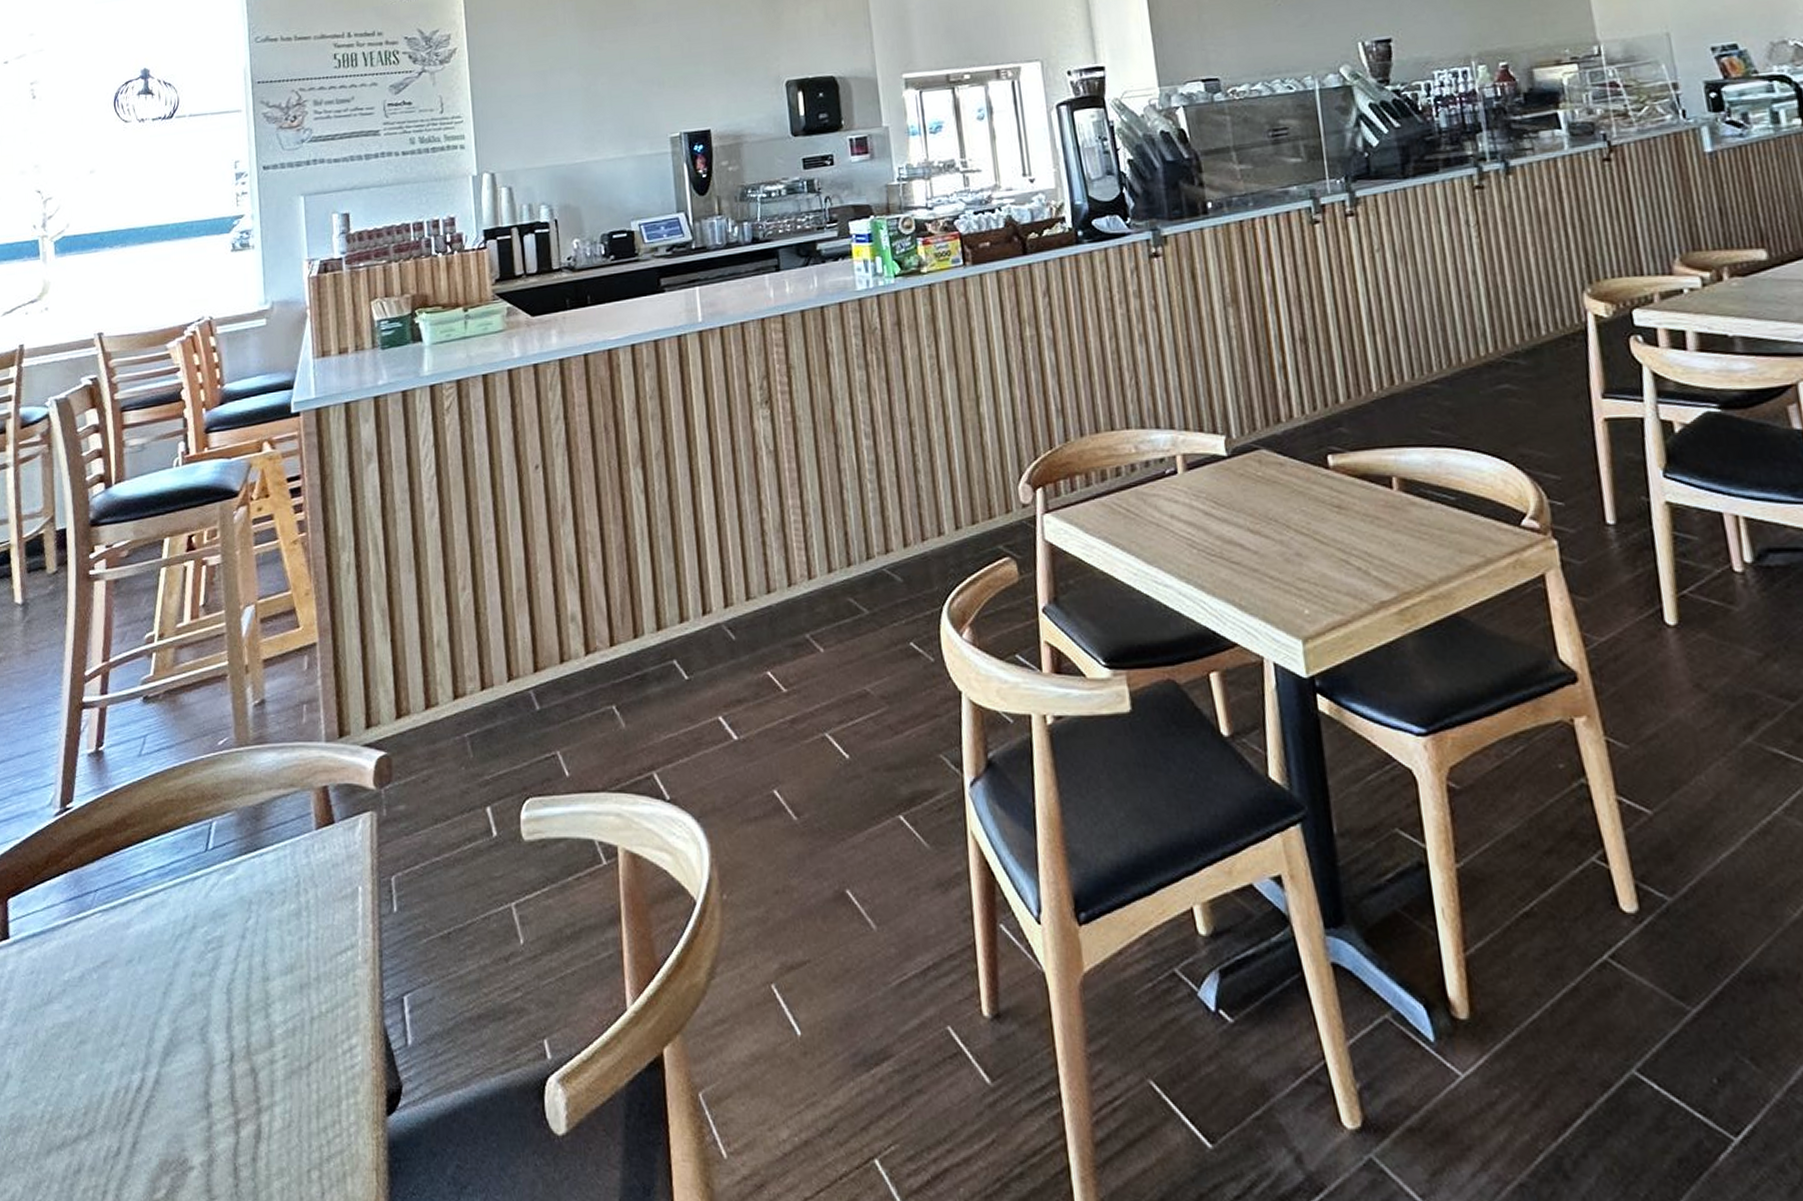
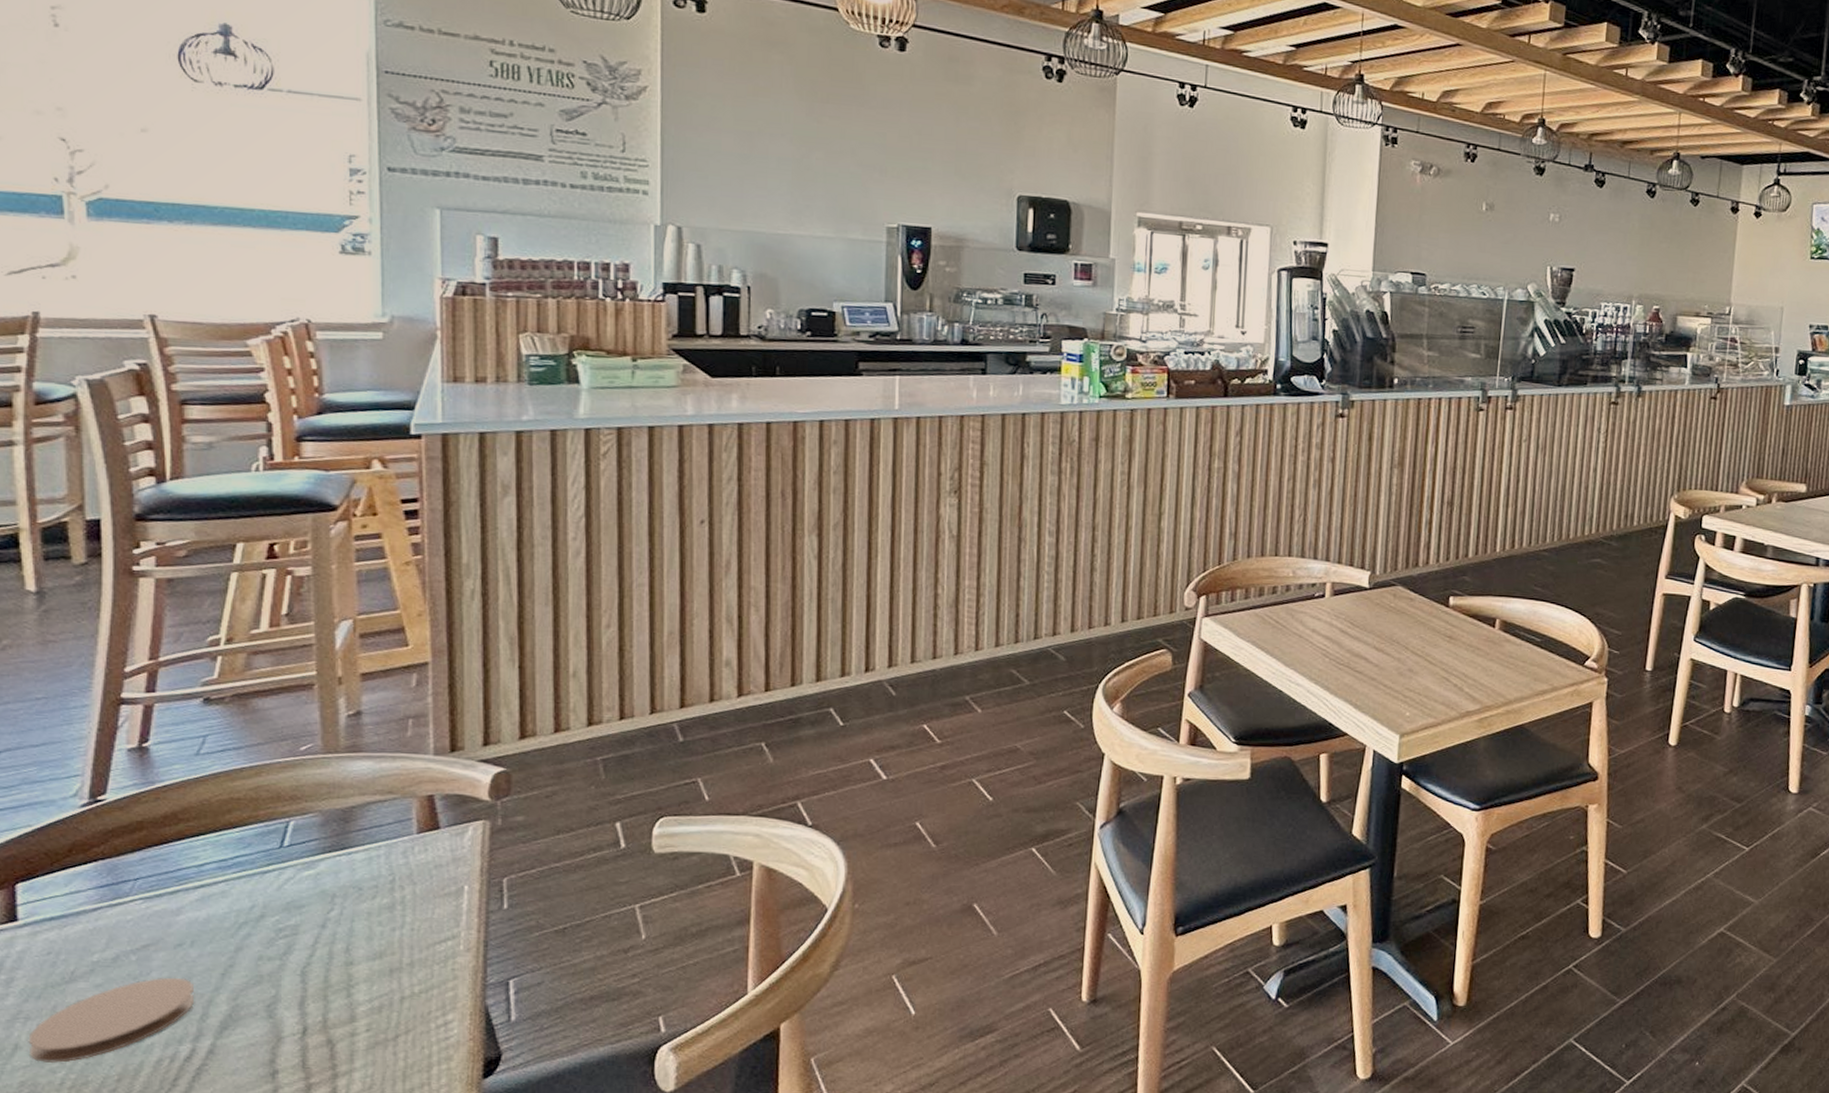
coaster: none [17,997,143,1093] -> present [28,977,195,1063]

